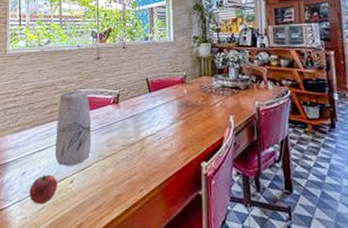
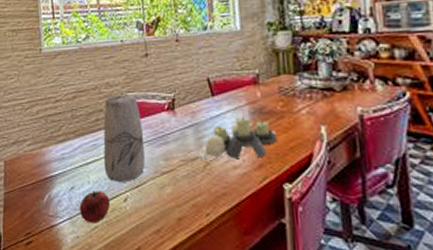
candle holder: none [134,109,199,146] -> present [195,117,278,161]

